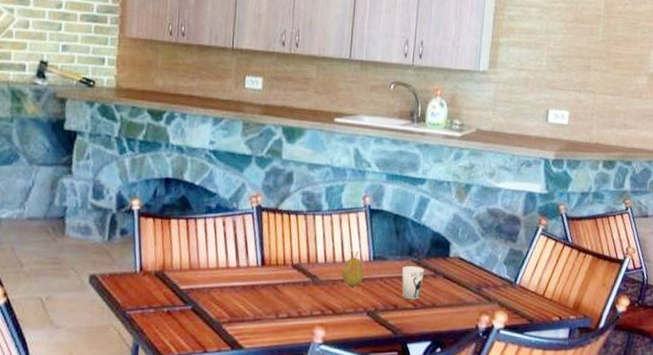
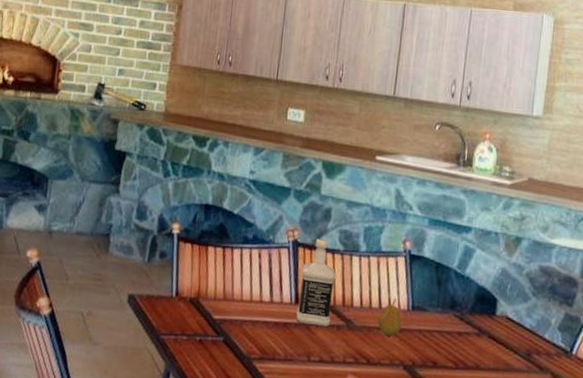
bottle: none [263,202,300,284] -> present [296,239,336,327]
cup: present [402,266,424,300] -> none [442,320,468,359]

